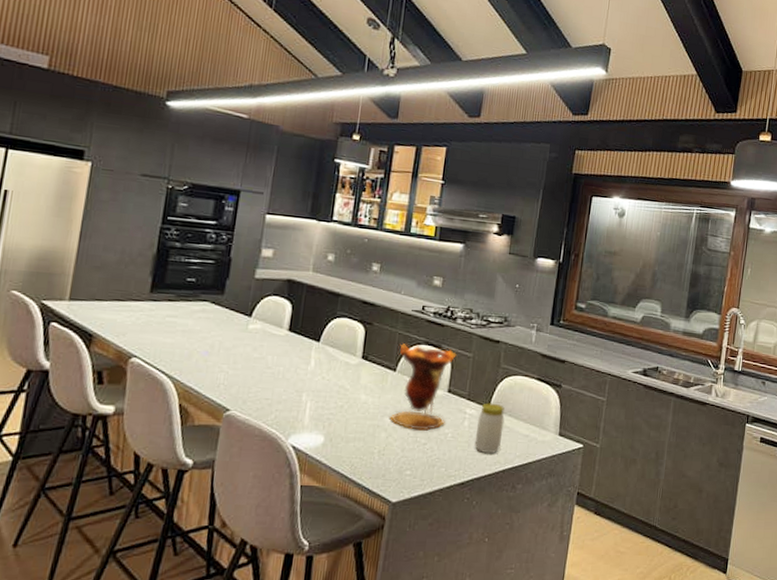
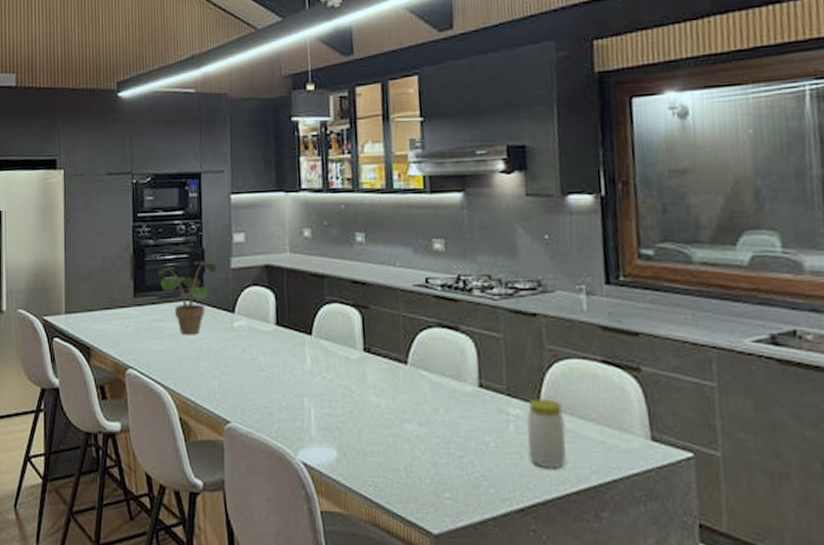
potted plant: none [179,268,242,333] -> present [157,261,217,335]
vase: present [388,343,457,431] -> none [406,328,483,439]

